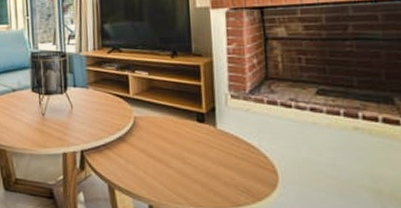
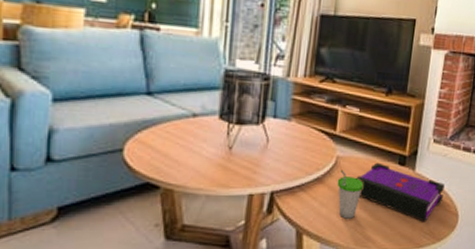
cup: none [138,129,165,175] -> present [337,169,364,219]
board game: none [156,120,255,180] -> present [356,162,445,222]

